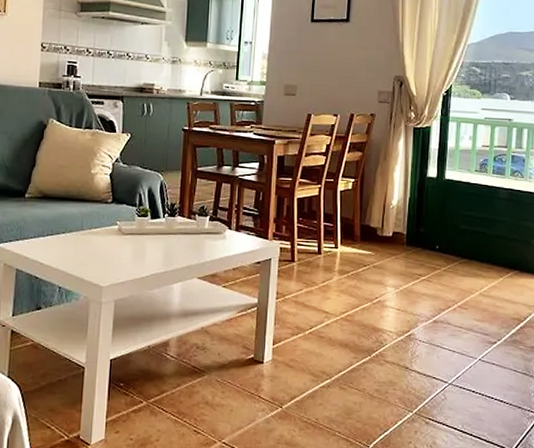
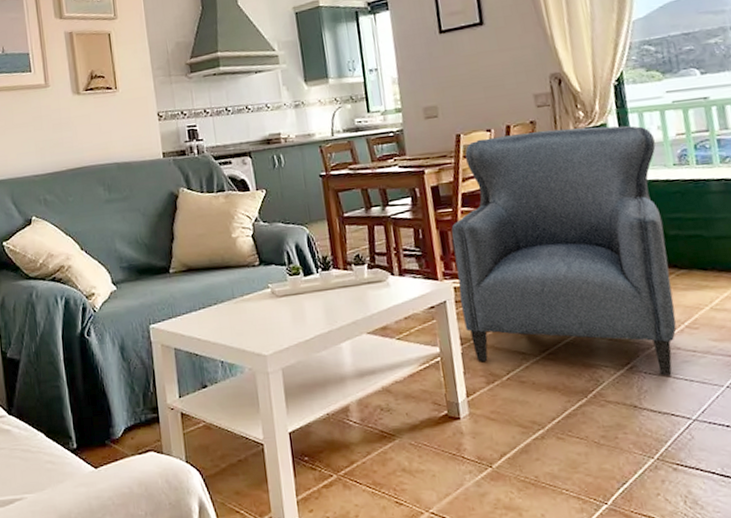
armchair: none [283,121,465,345] -> present [451,125,677,376]

